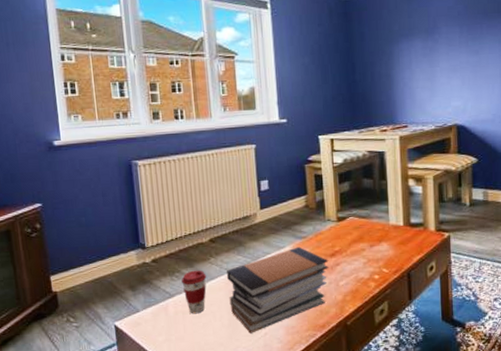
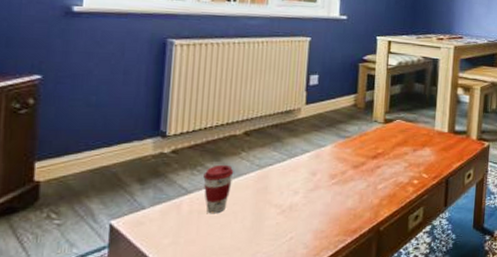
book stack: present [227,247,329,334] -> none [255,146,370,237]

